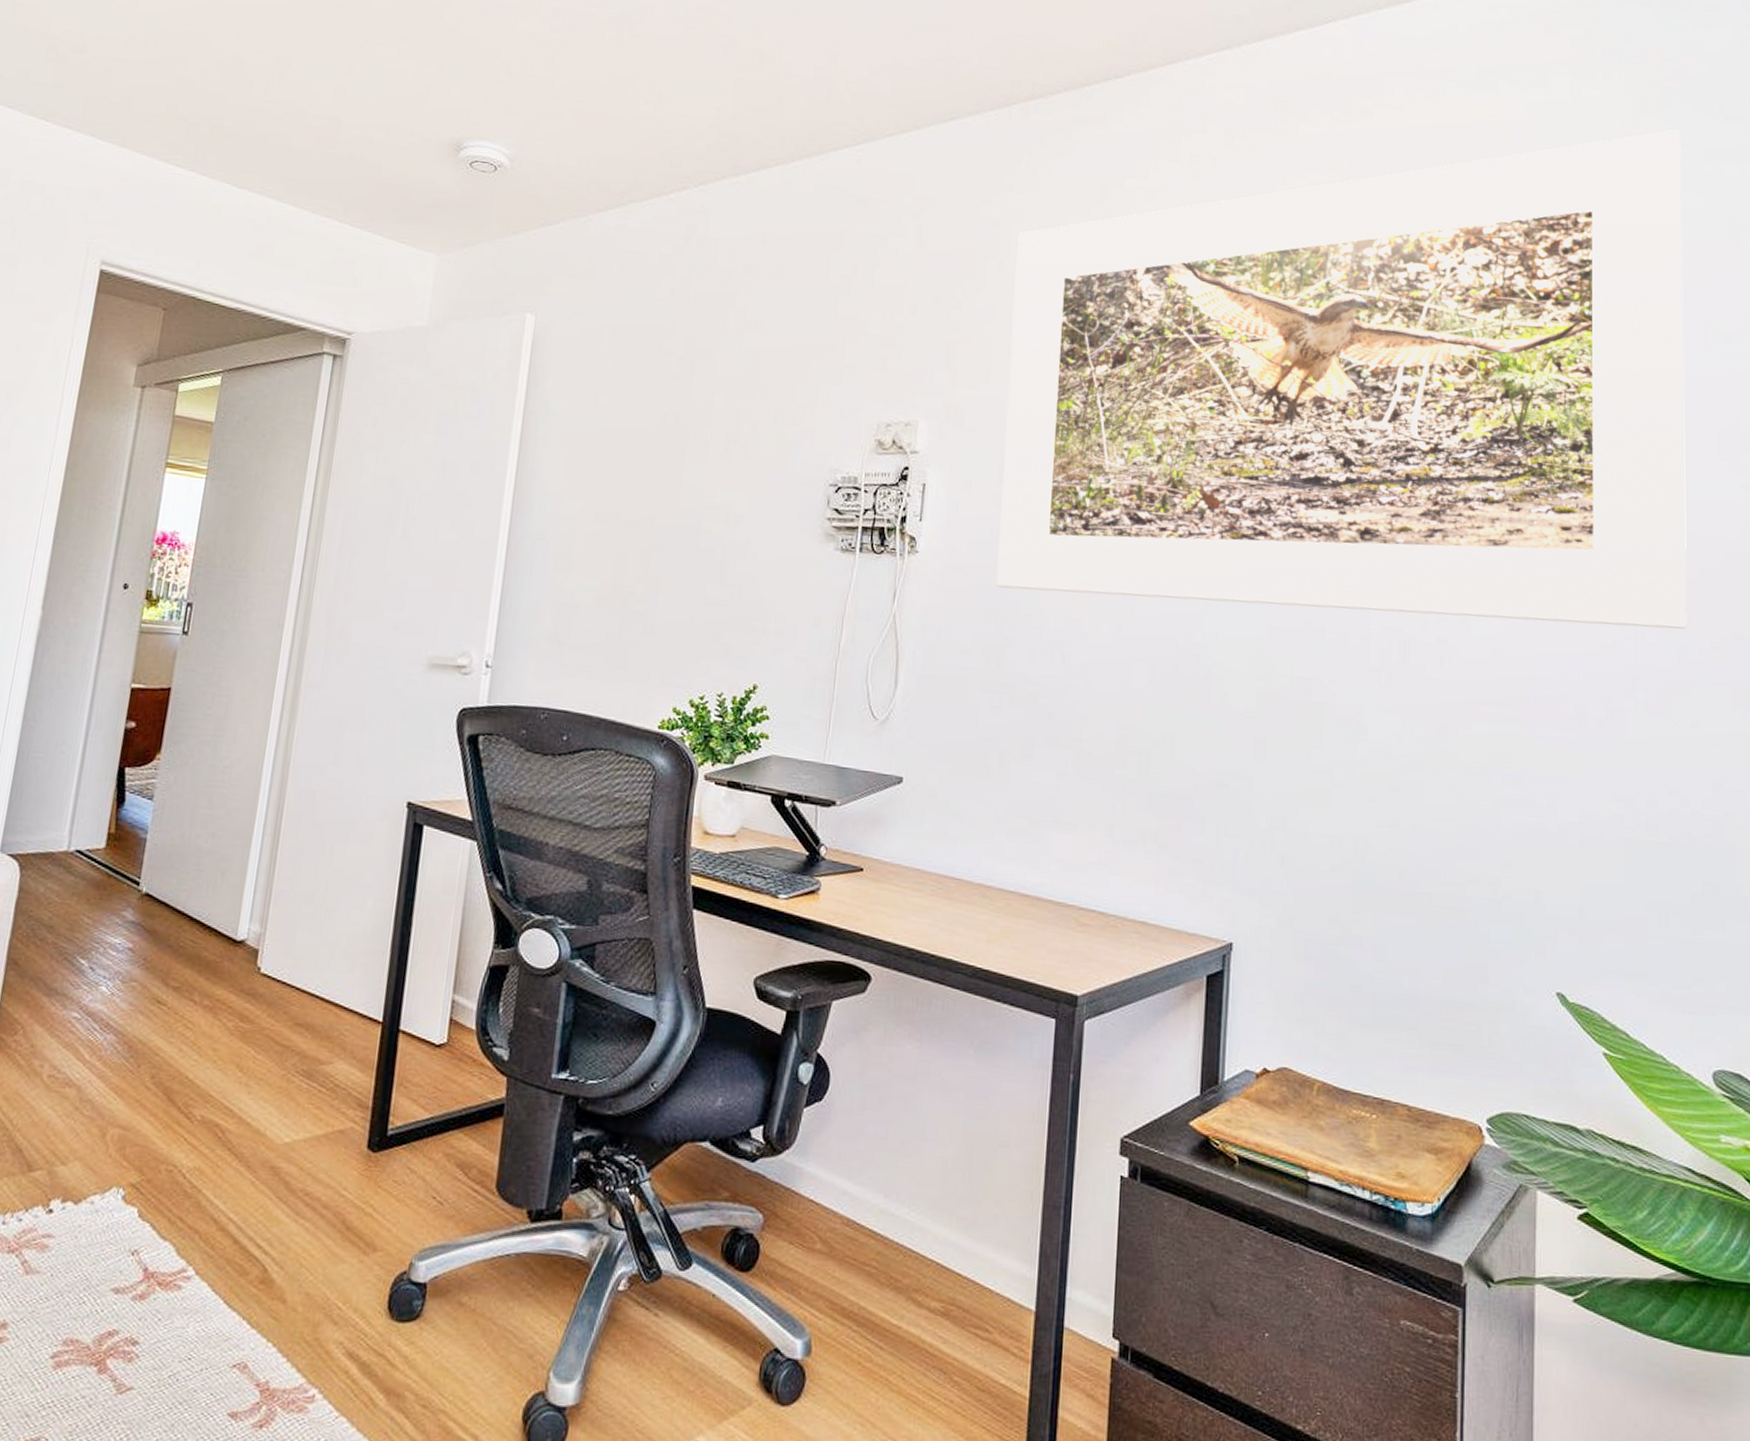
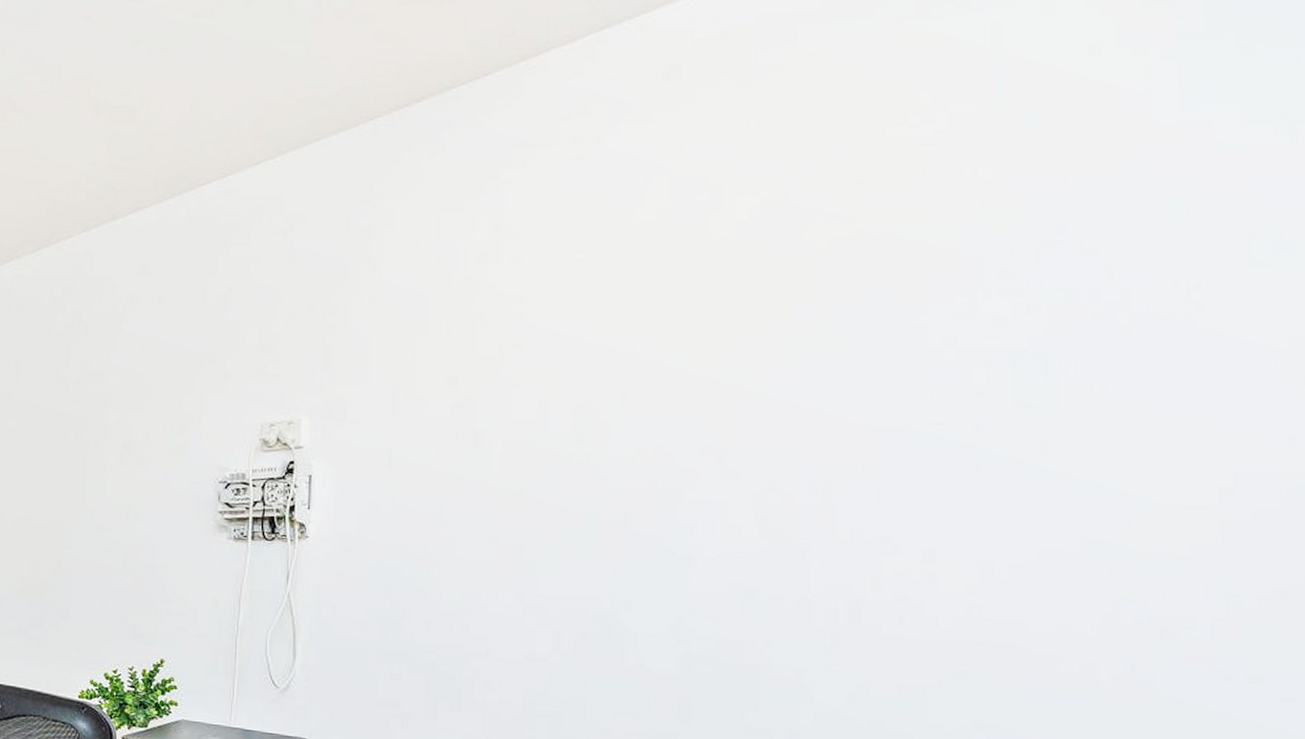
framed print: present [996,129,1687,629] -> none [388,23,1238,577]

